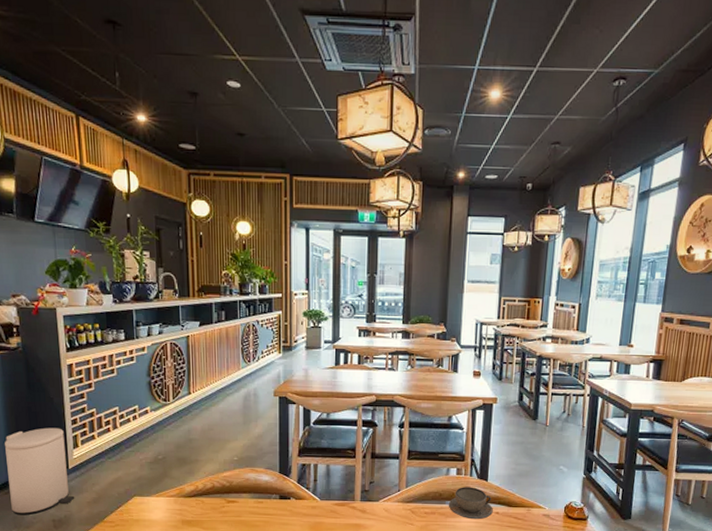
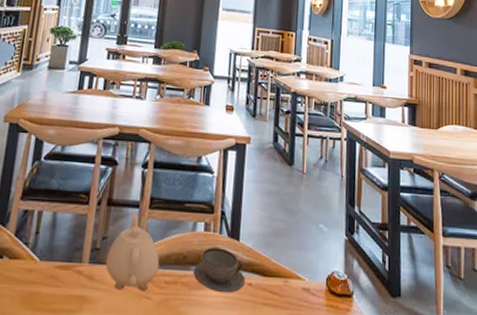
teapot: none [374,461,420,519] -> present [105,210,160,291]

